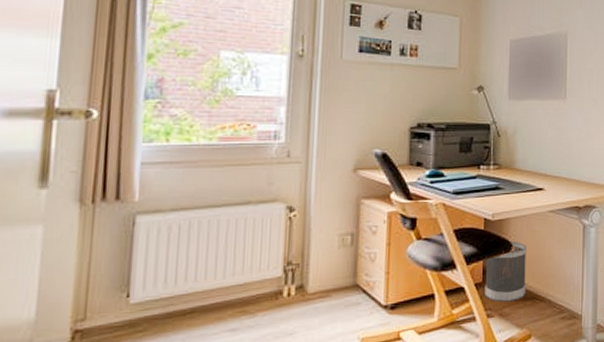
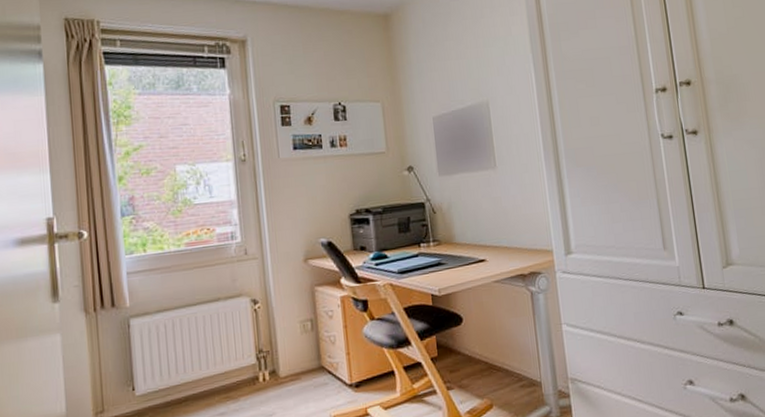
wastebasket: present [484,241,528,302] -> none [438,314,482,375]

